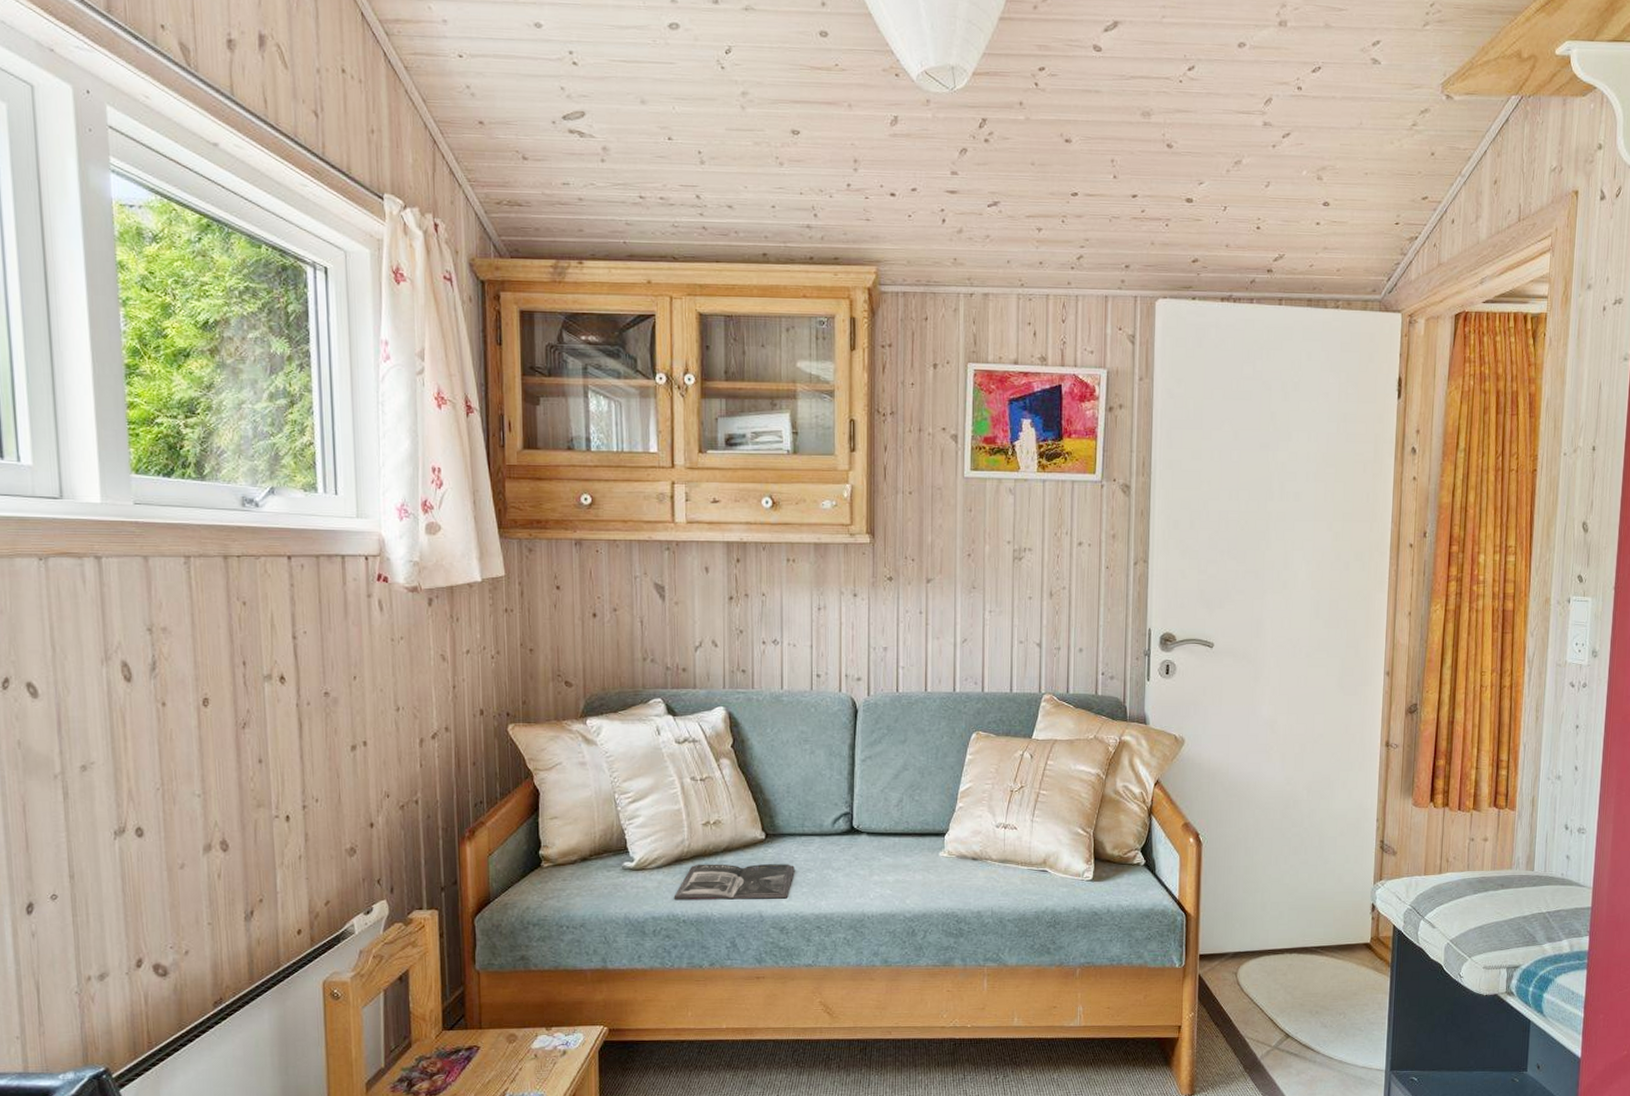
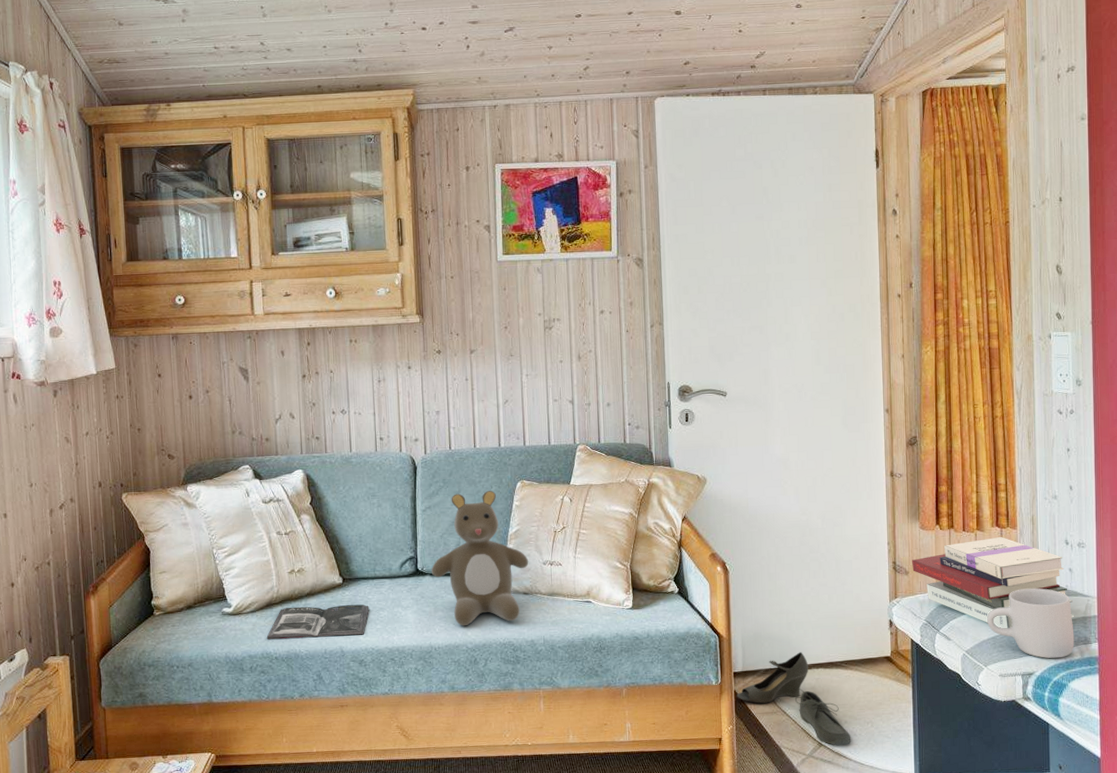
teddy bear: none [868,741,980,893] -> present [431,491,529,626]
shoe: none [1201,935,1282,989] -> present [736,652,809,704]
shoe: none [1264,975,1320,1037] -> present [795,689,850,745]
books: none [1400,818,1568,918] -> present [911,537,1075,629]
mug: none [1475,875,1566,952] -> present [987,588,1075,659]

